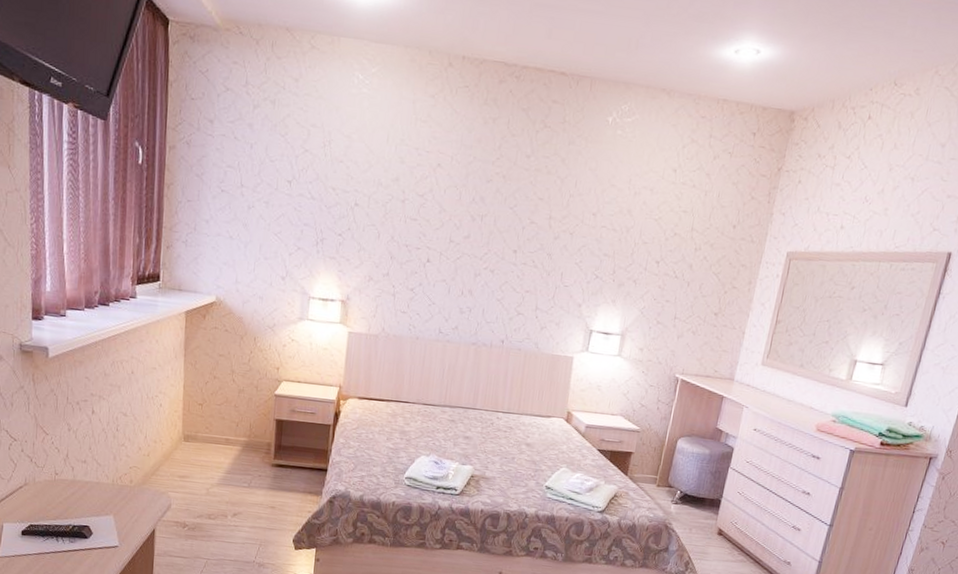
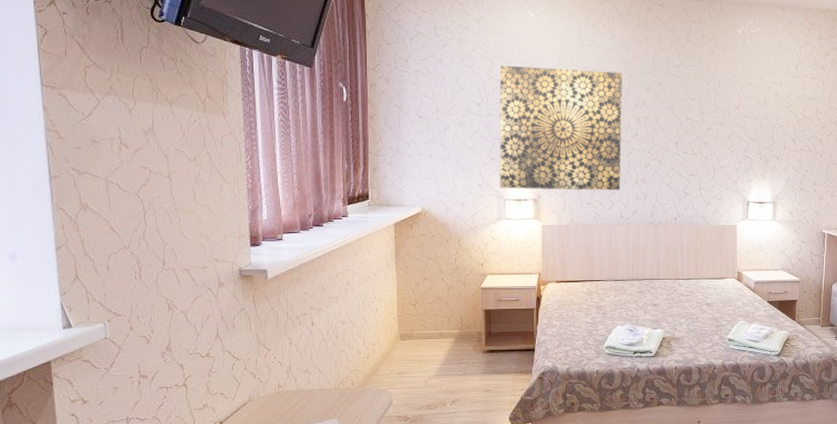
wall art: none [305,136,460,301] -> present [499,65,622,191]

